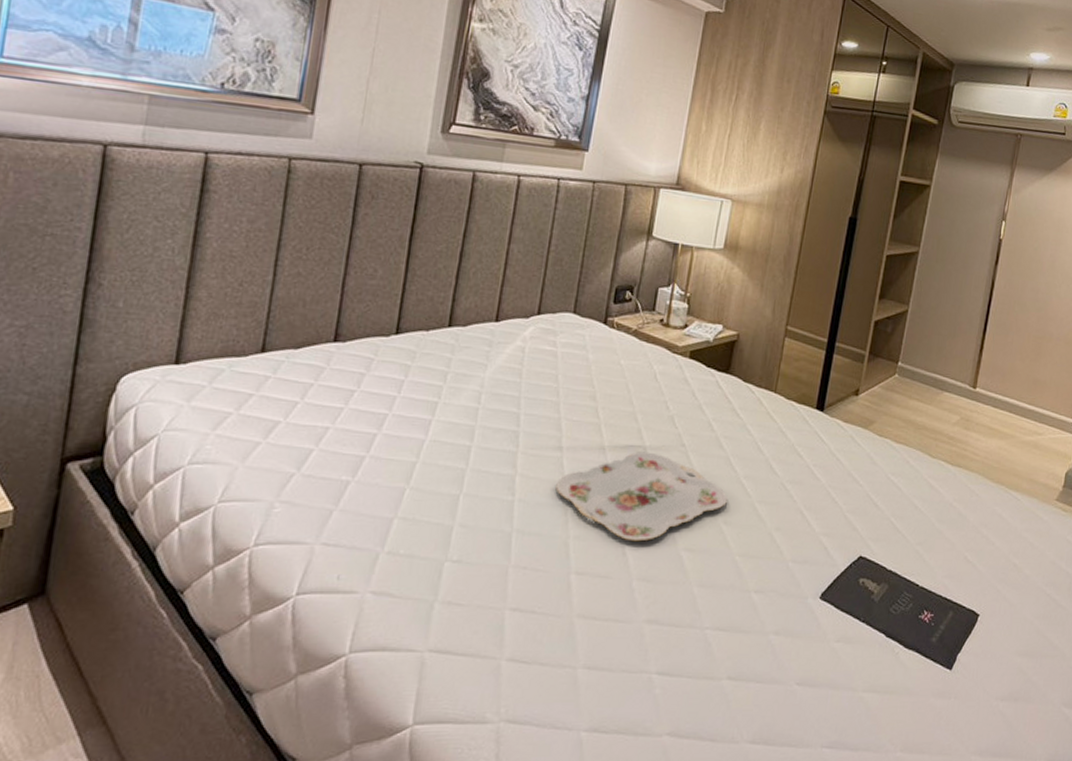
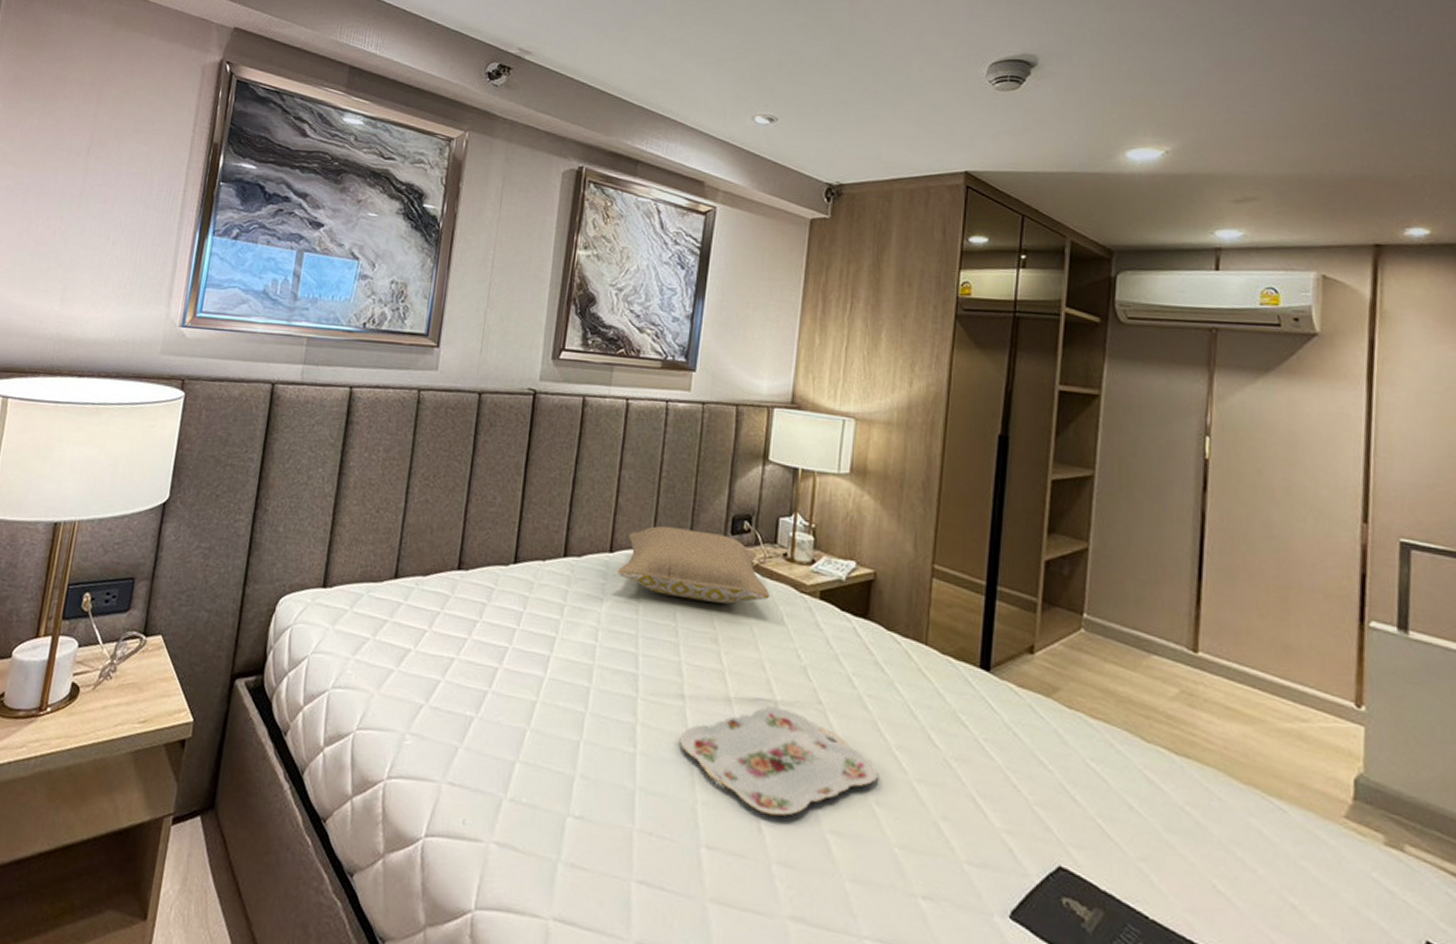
pillow: none [501,296,646,365] -> present [616,526,771,604]

